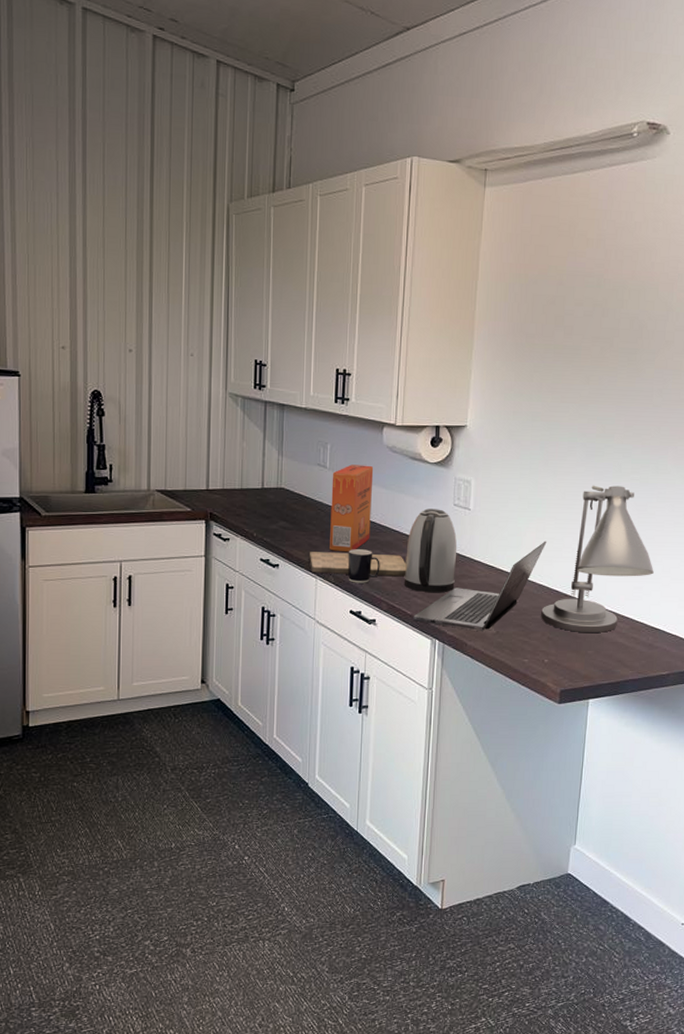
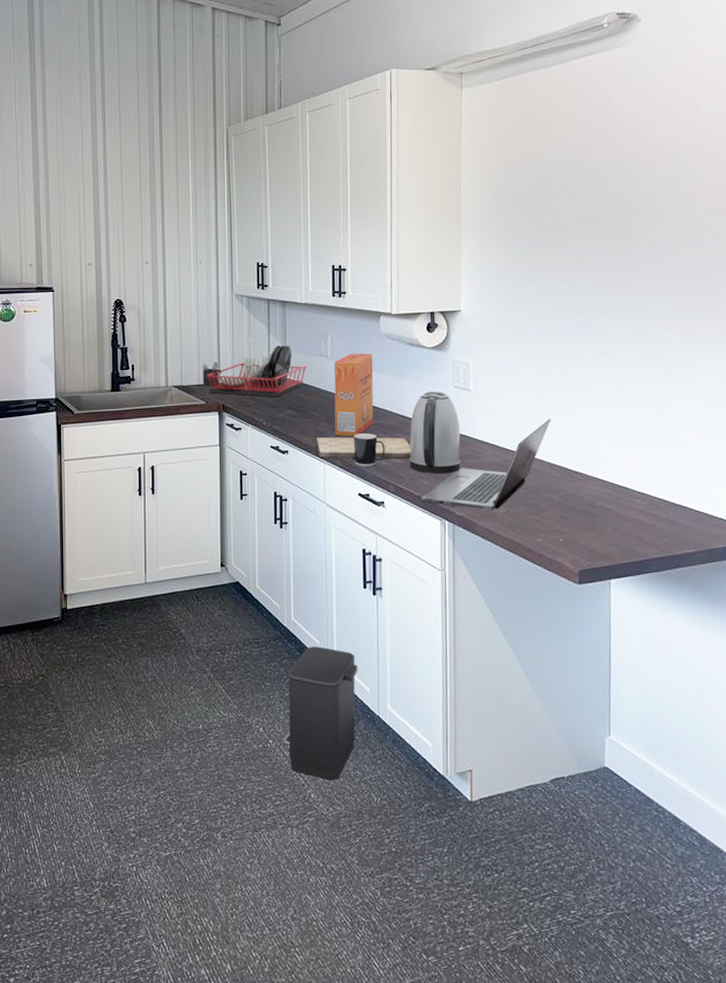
dish rack: none [189,452,304,508] -> present [202,345,307,397]
pedal bin: none [258,764,339,893] -> present [282,646,358,780]
desk lamp: present [541,485,654,634] -> none [551,360,668,511]

